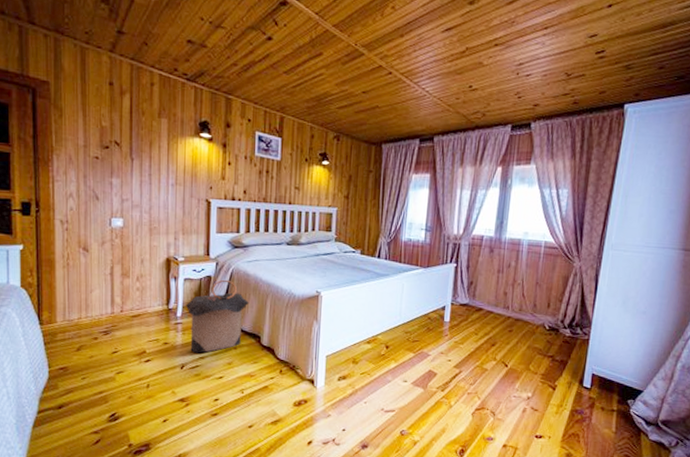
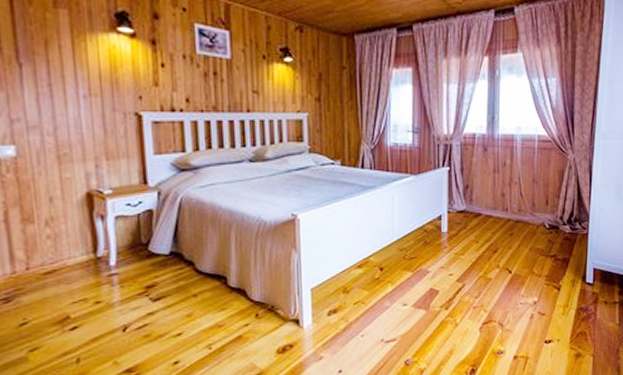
laundry hamper: present [185,279,249,354] -> none [120,212,207,309]

